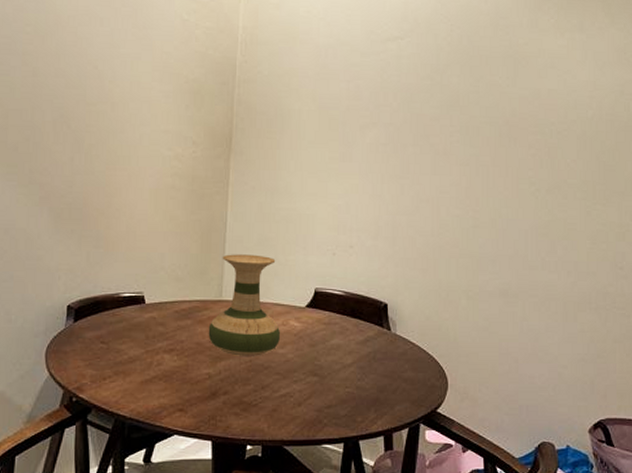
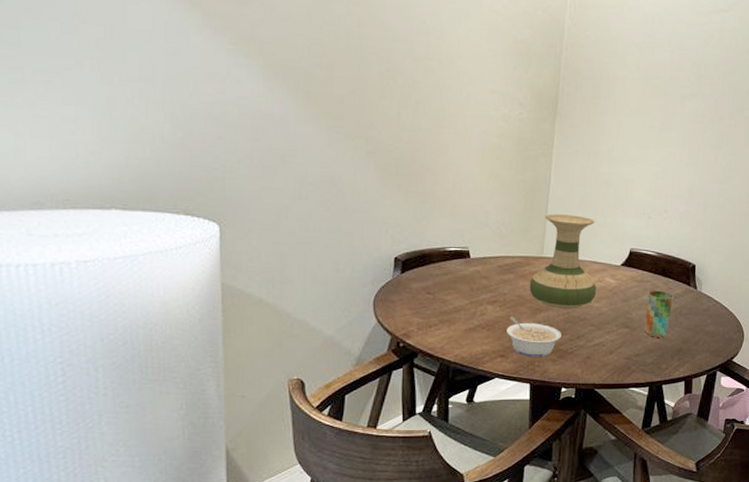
legume: none [185,365,244,410] -> present [507,316,562,357]
cup: none [335,333,366,386] -> present [644,290,674,338]

